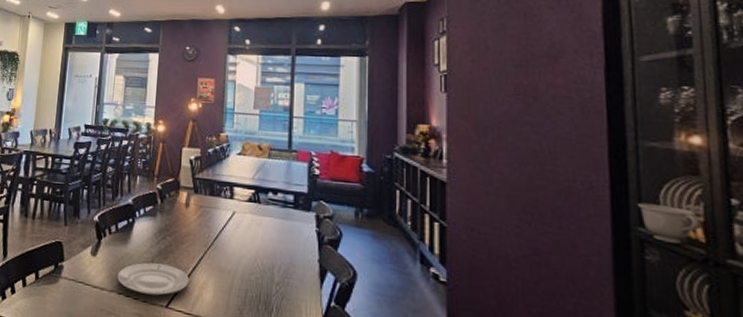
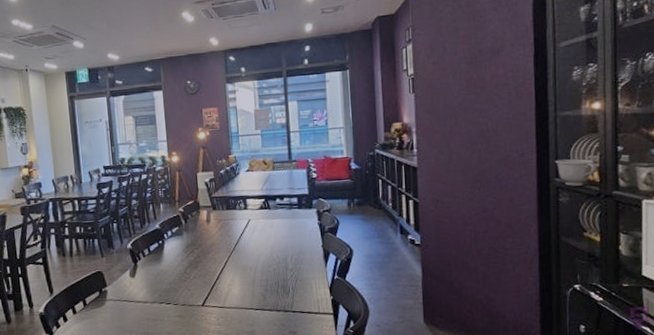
plate: present [117,262,189,296] -> none [156,272,219,300]

